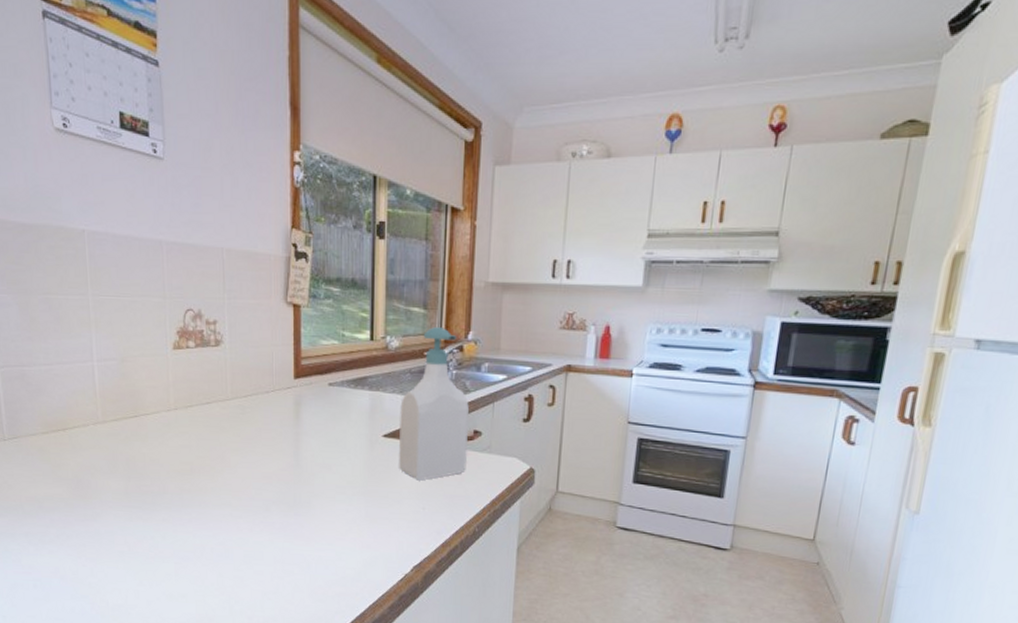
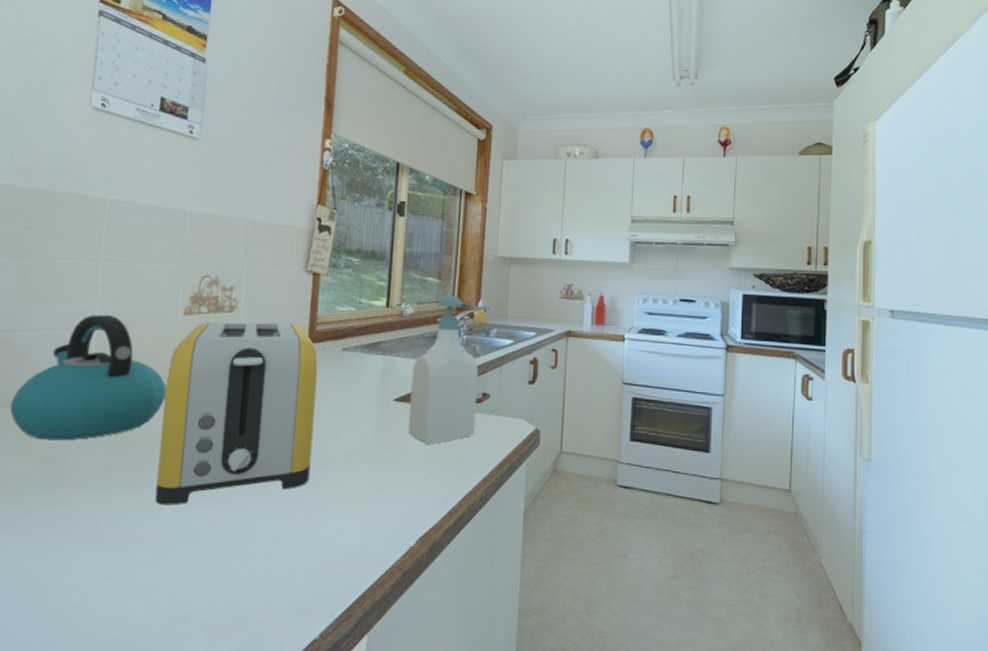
kettle: none [36,349,168,467] -> present [10,314,167,441]
toaster: none [166,356,307,527] -> present [155,321,318,506]

